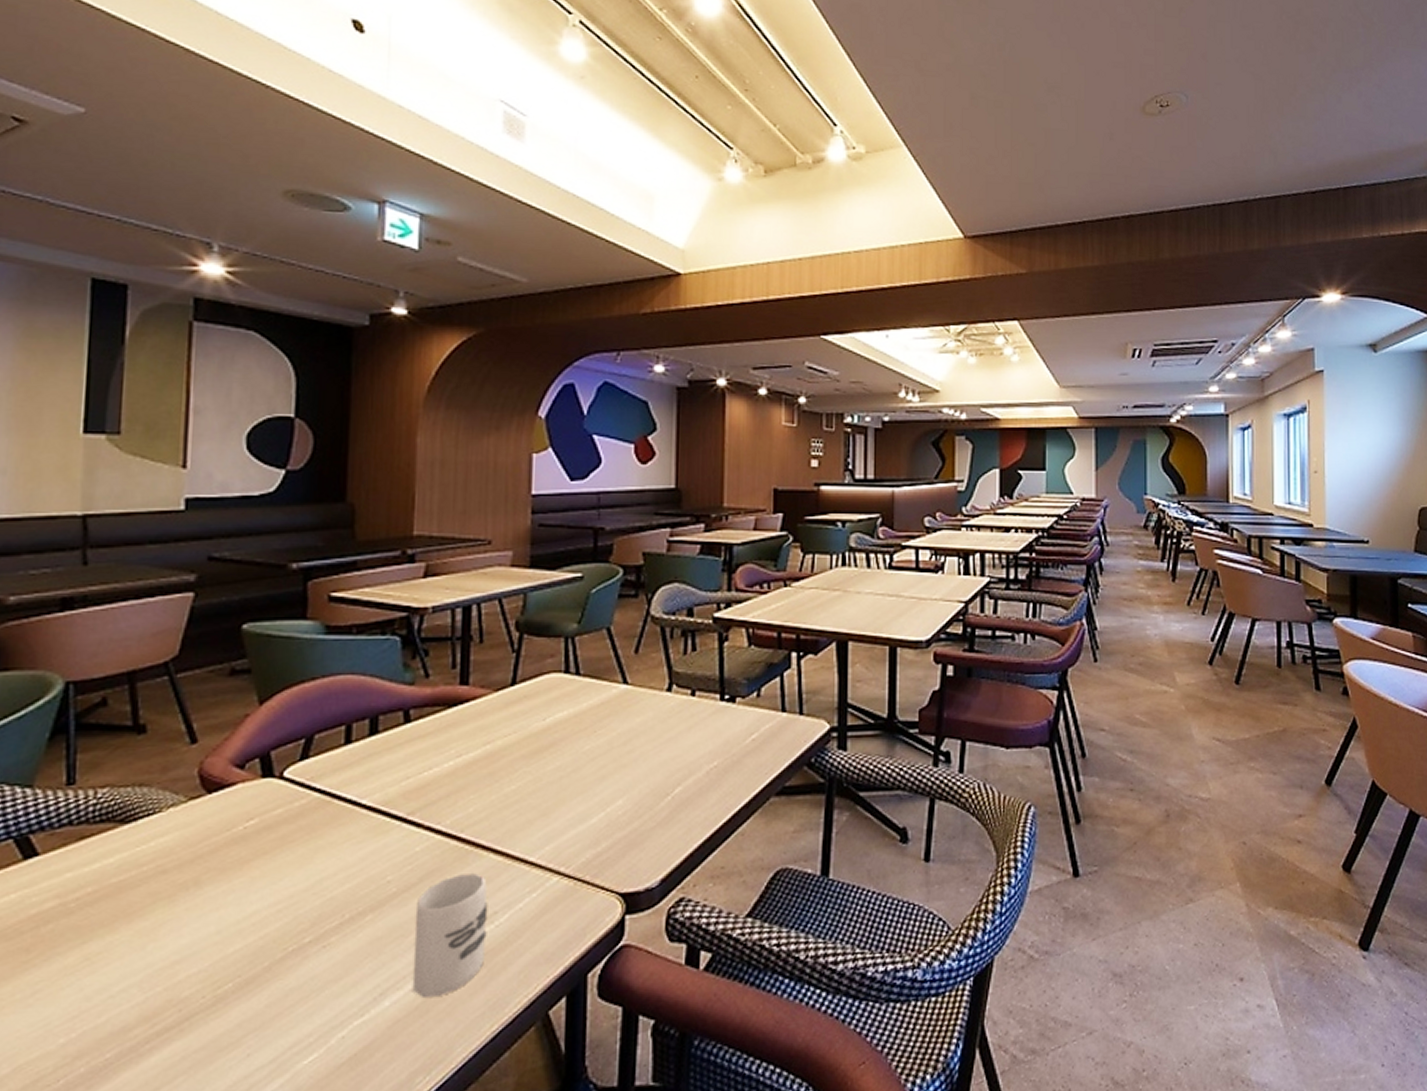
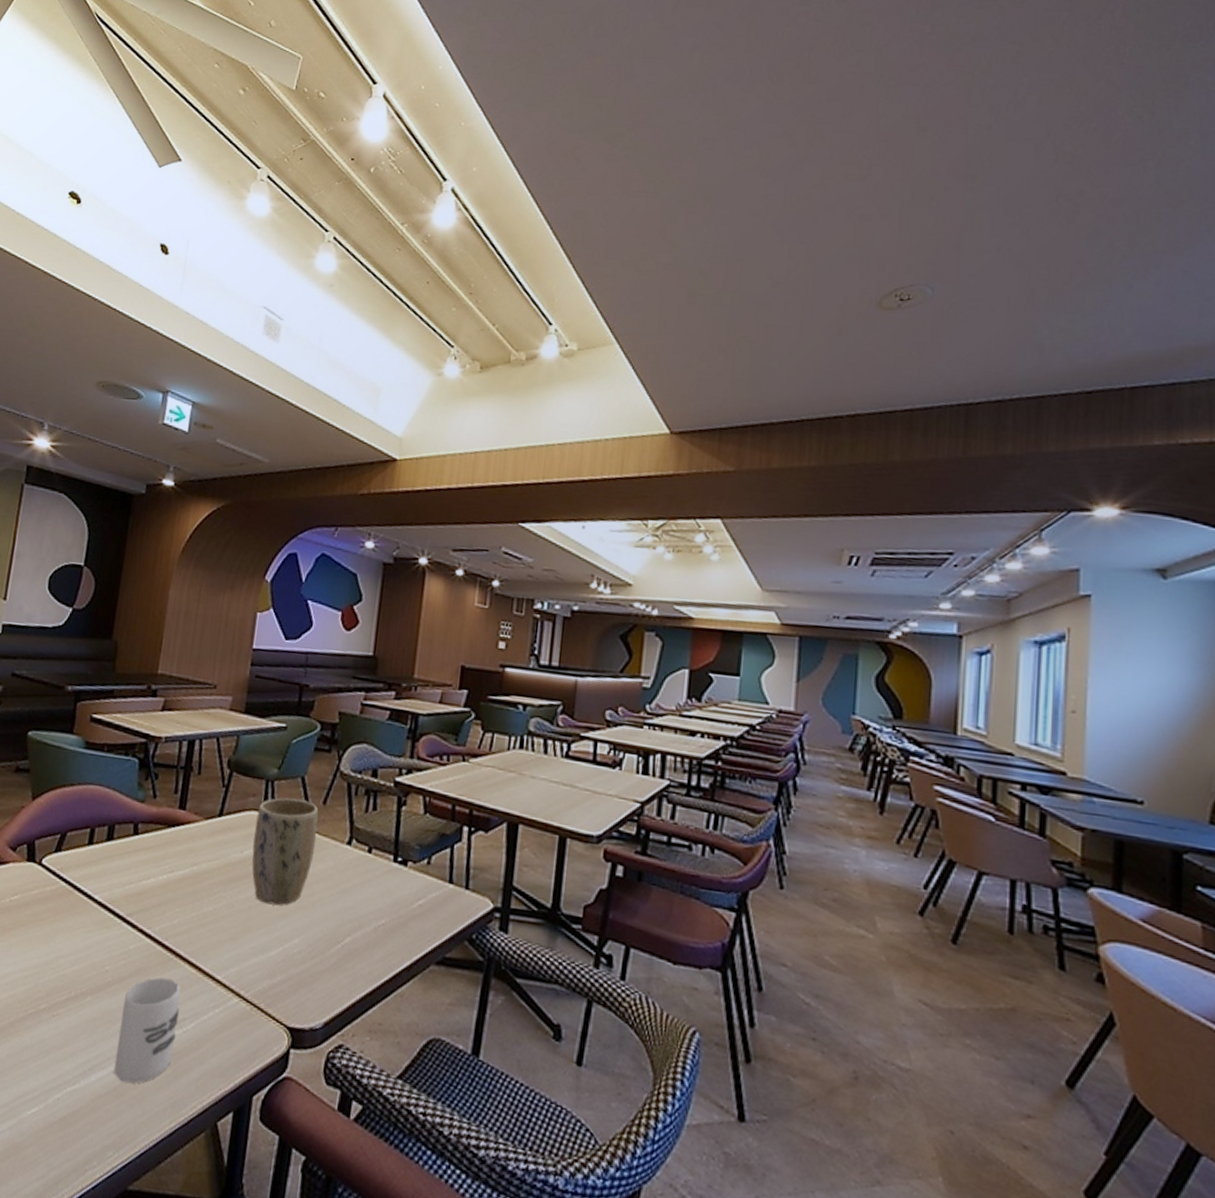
plant pot: none [557,653,632,770] -> present [251,798,319,906]

